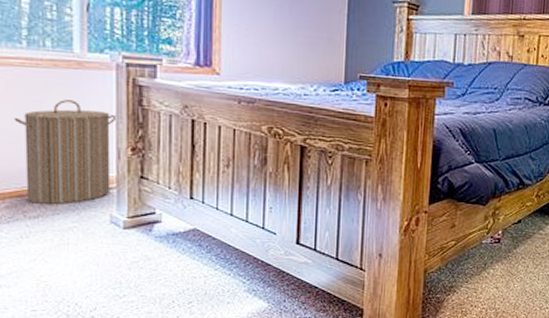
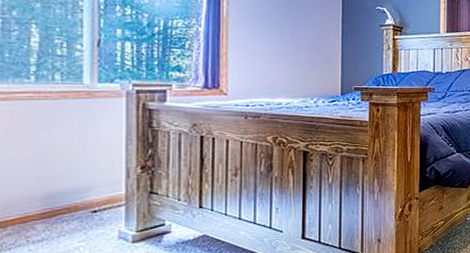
laundry hamper: present [13,100,117,205] -> none [19,127,127,229]

